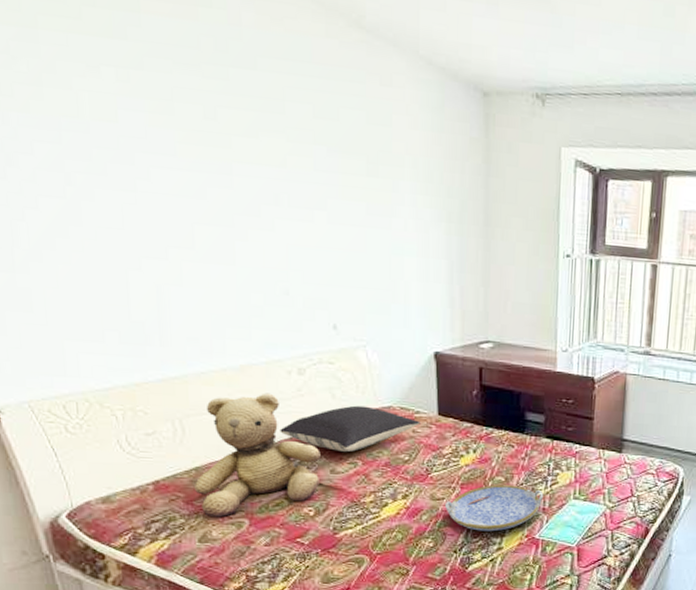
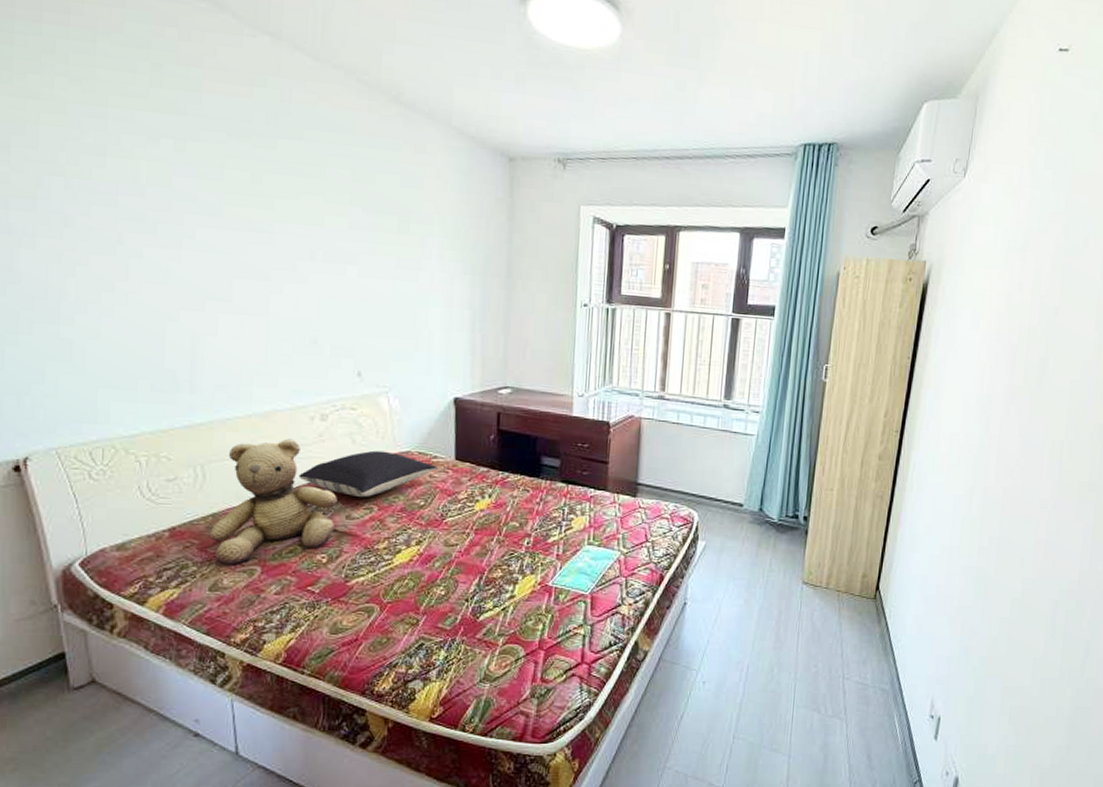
serving tray: present [445,484,544,532] -> none [459,530,558,579]

